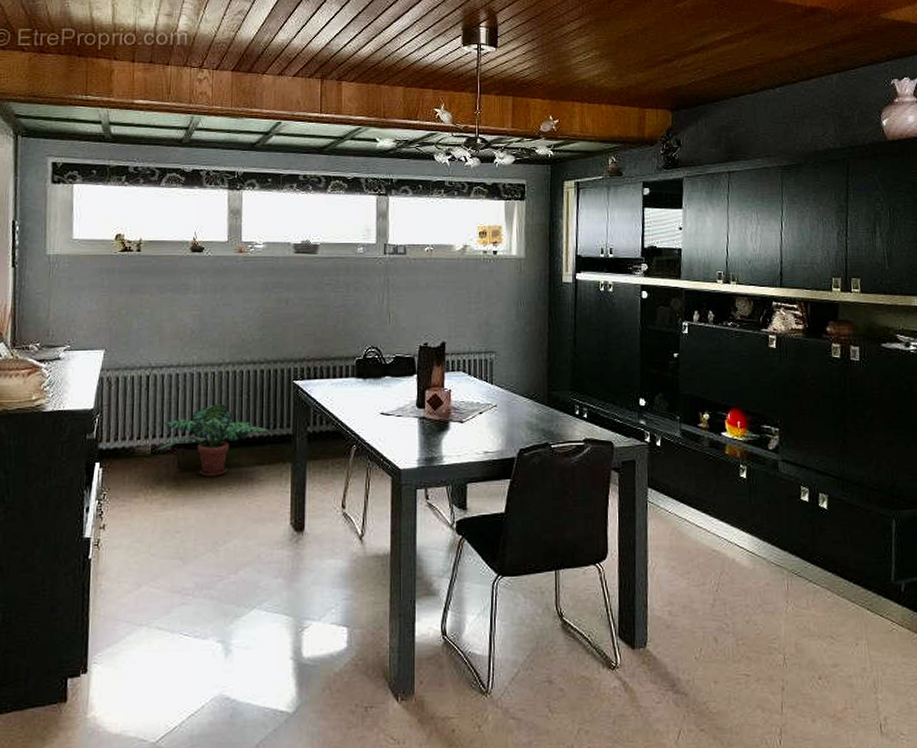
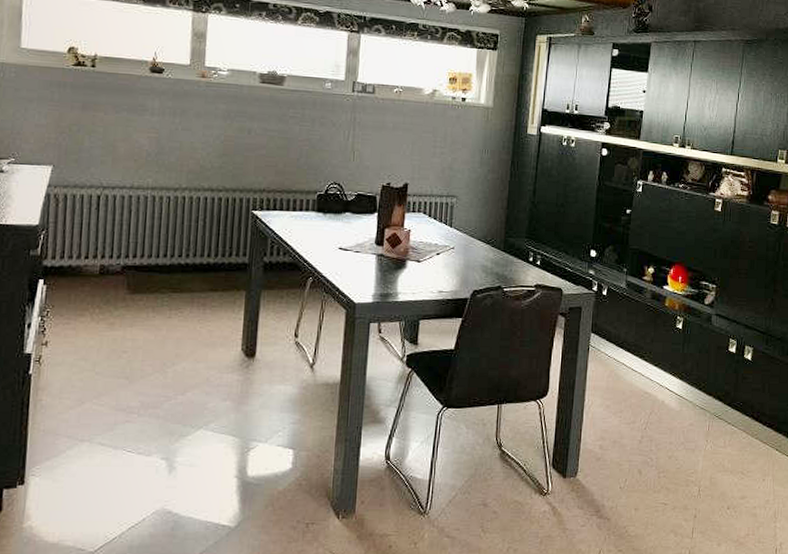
potted plant: present [156,402,269,476] -> none [105,226,225,300]

